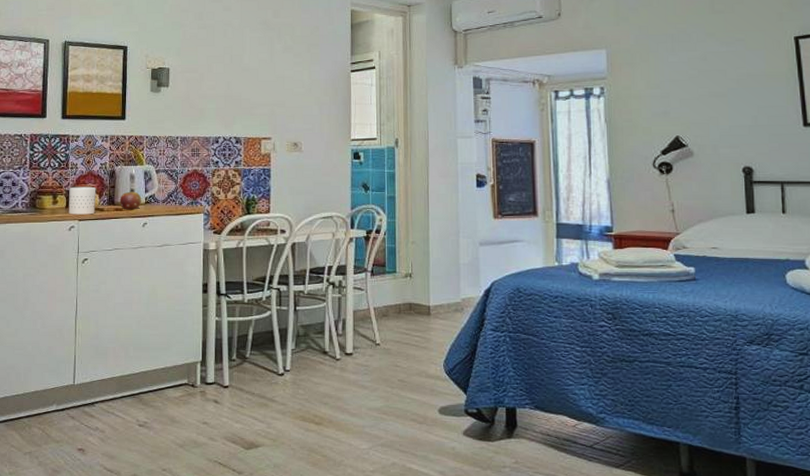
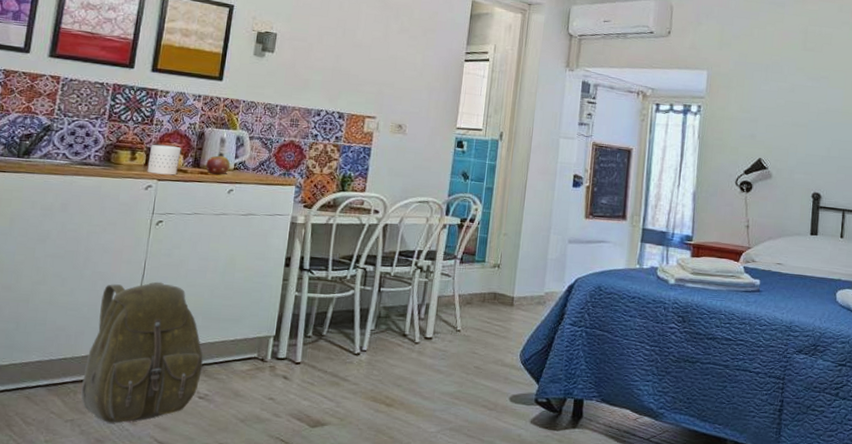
backpack: none [35,317,139,454] -> present [81,281,203,423]

